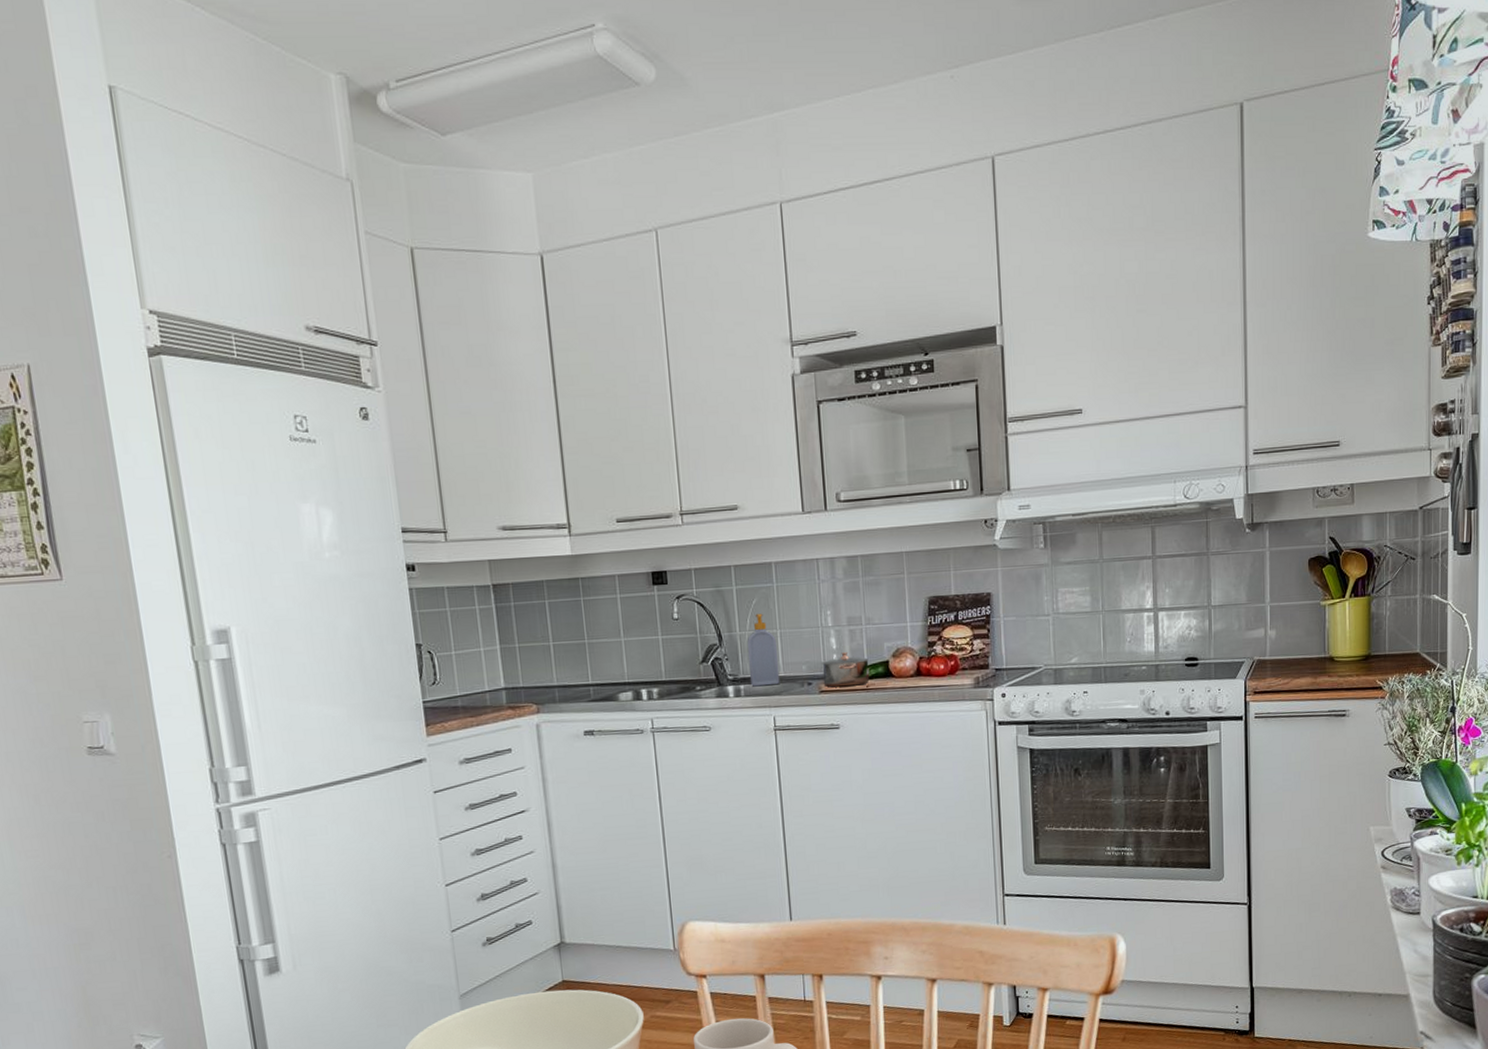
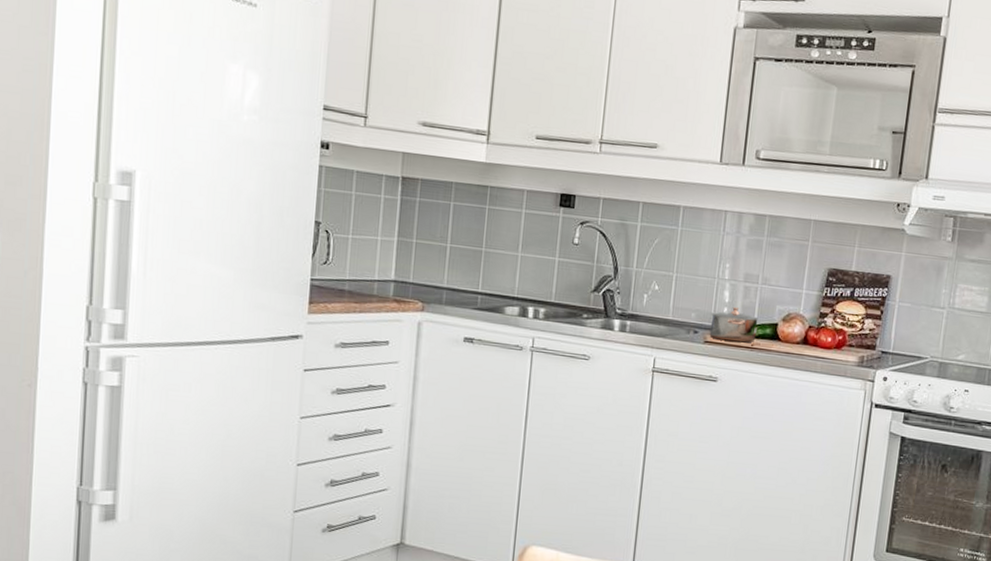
soap bottle: present [746,613,780,687] -> none [637,253,671,328]

